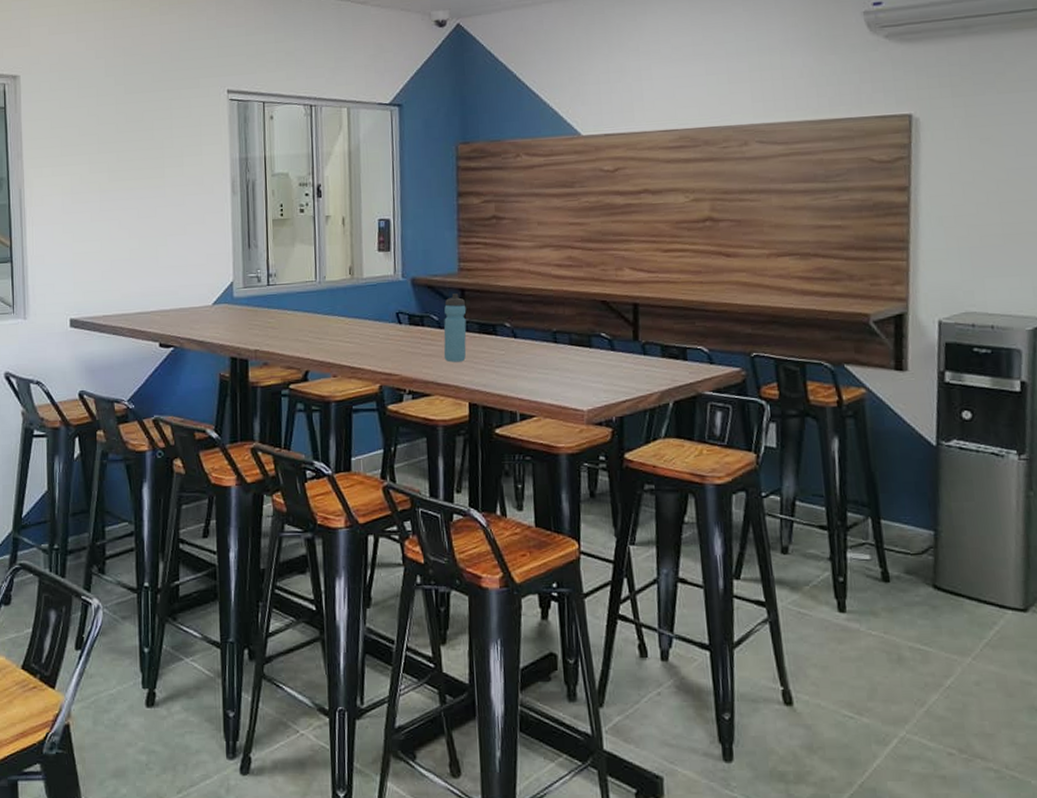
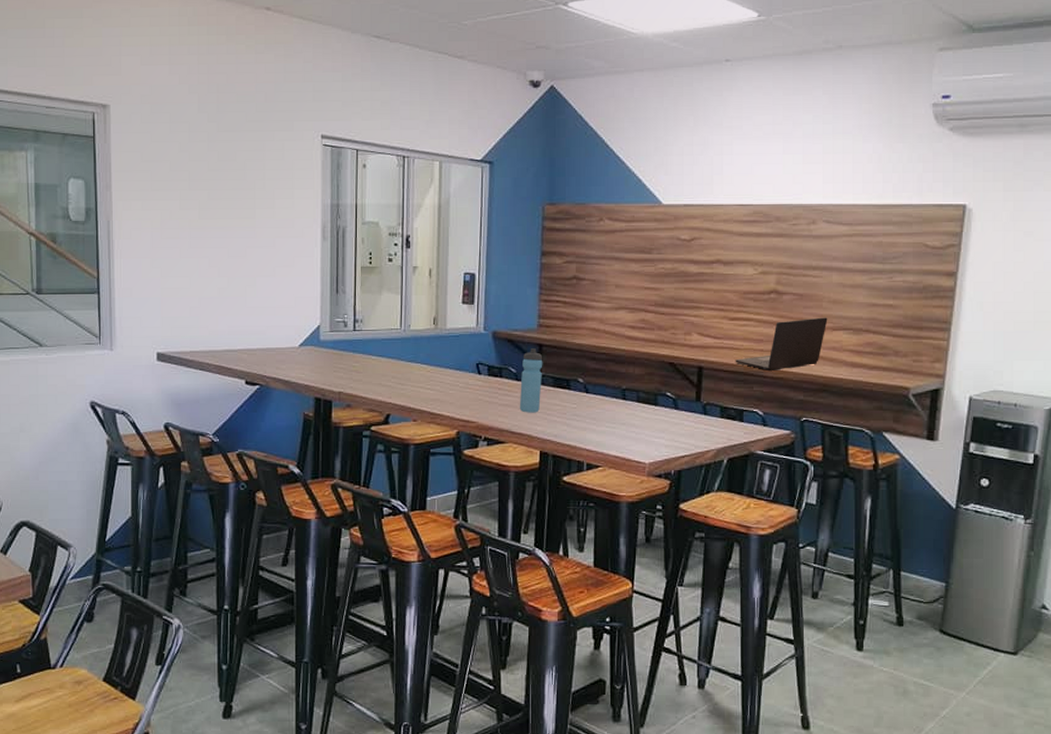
laptop: none [672,243,771,304] -> present [735,317,828,370]

